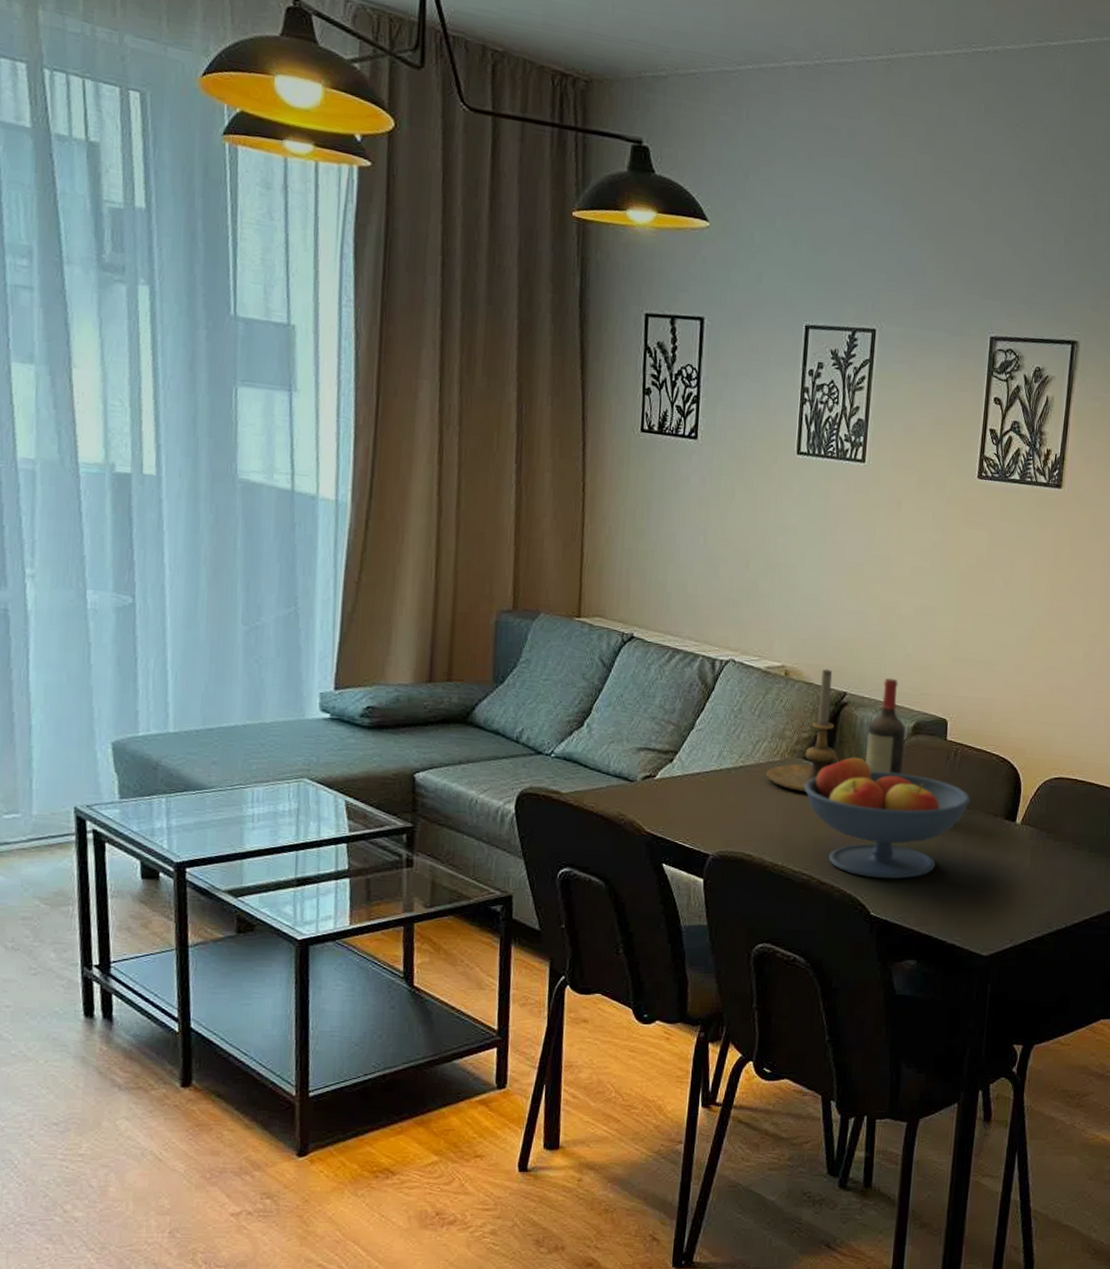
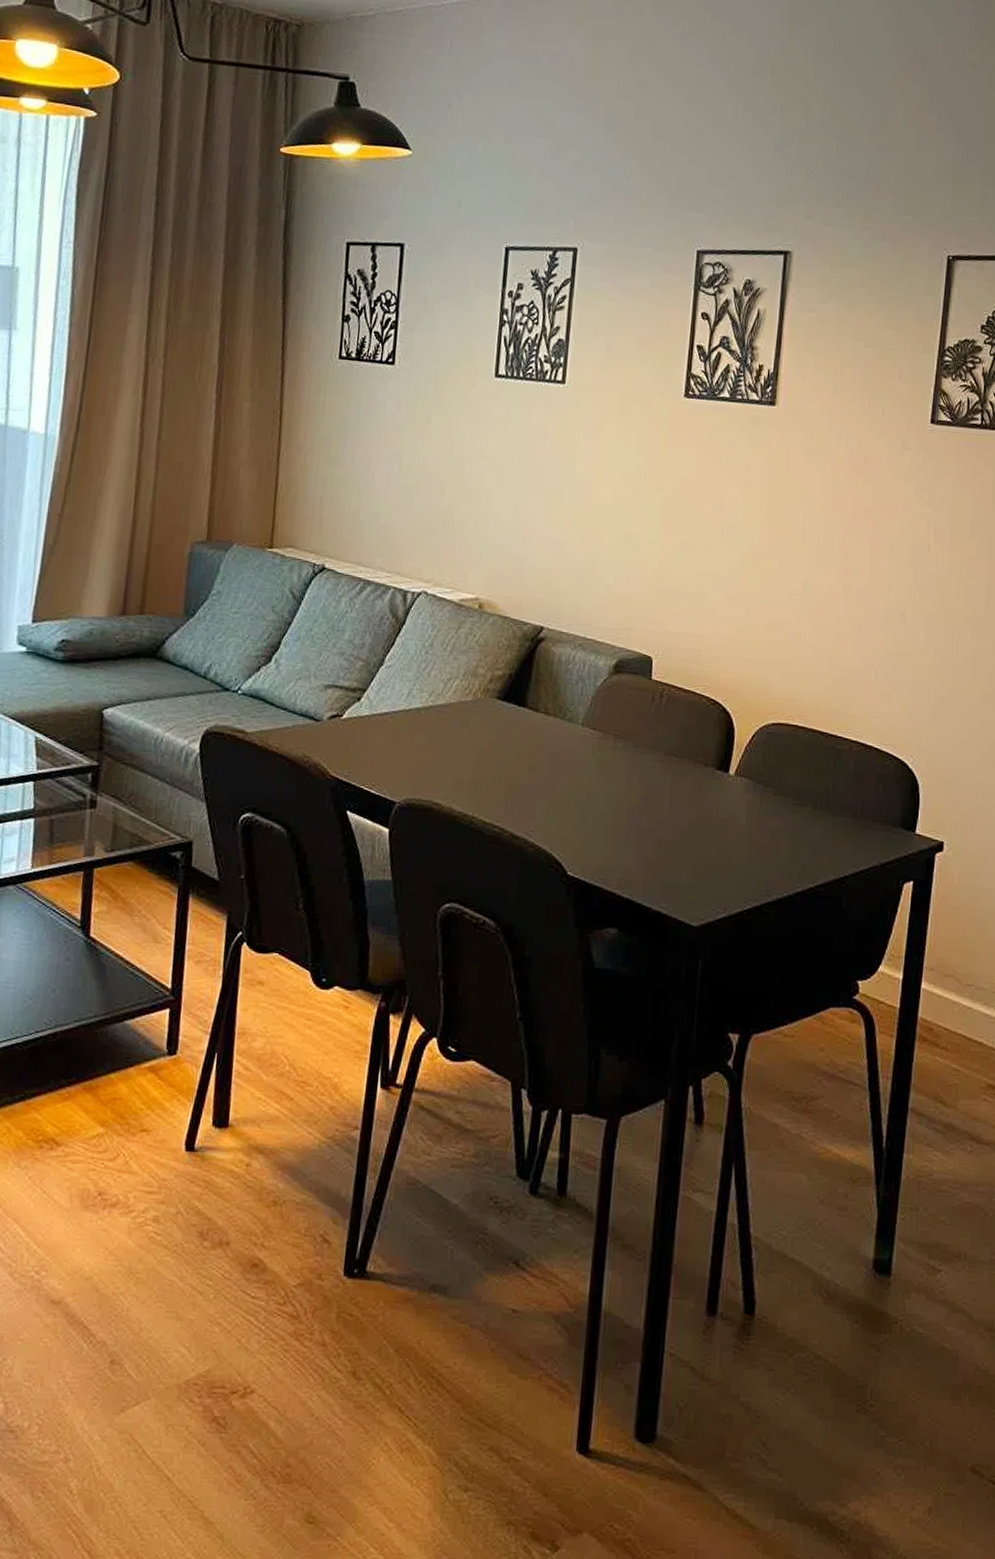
candle holder: present [766,668,836,791] -> none [457,601,532,734]
fruit bowl: present [804,754,971,880] -> none [497,694,678,835]
wine bottle: present [865,678,906,774] -> none [562,611,607,717]

